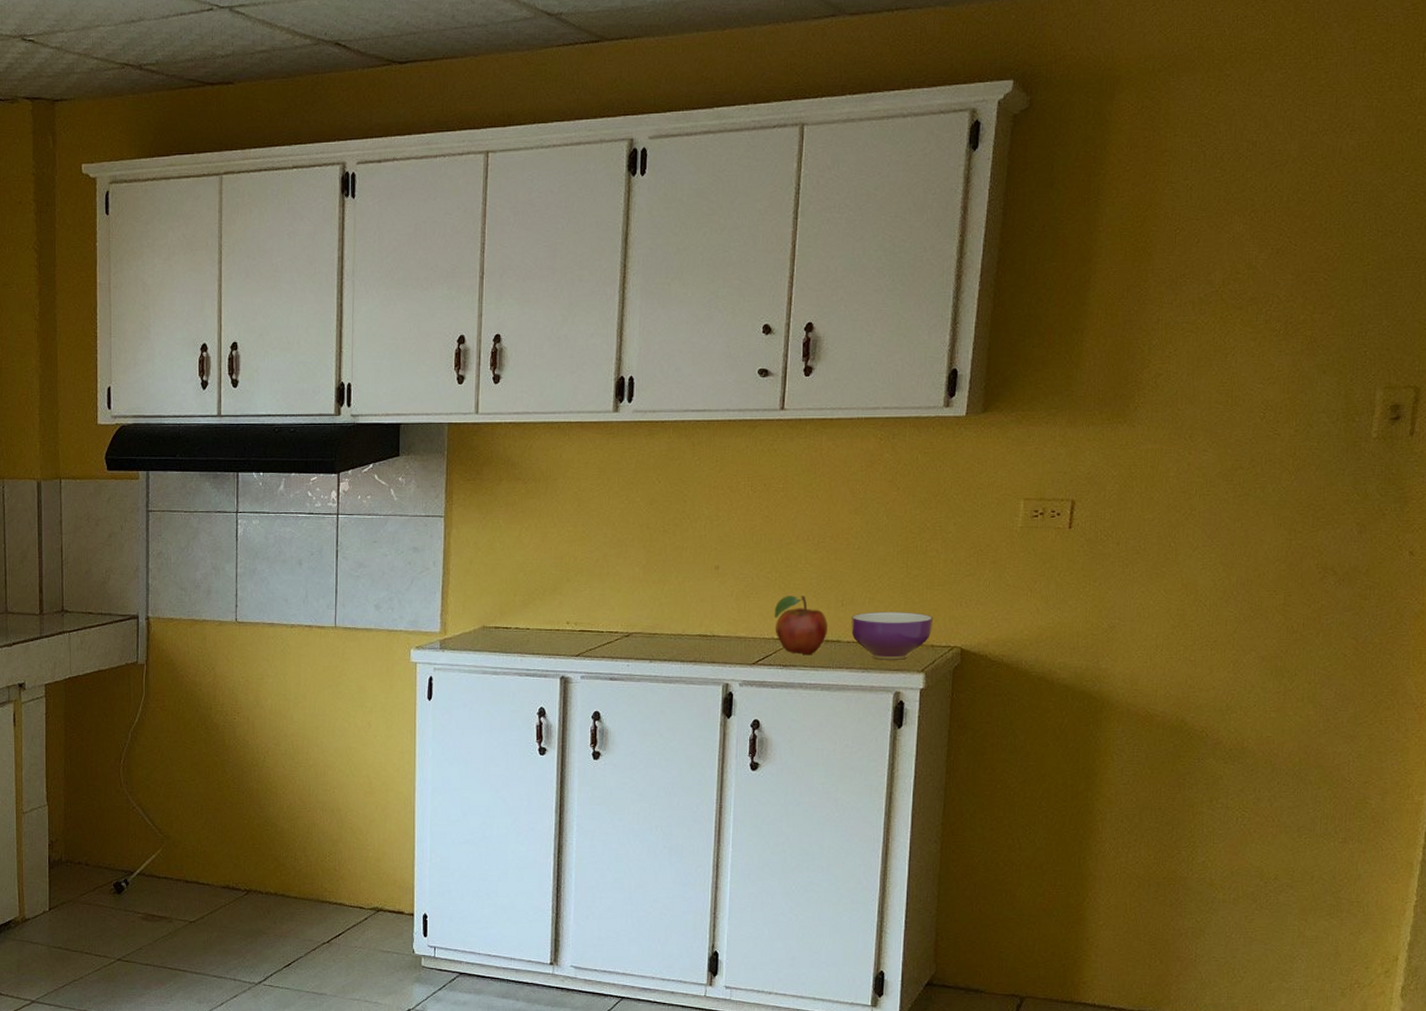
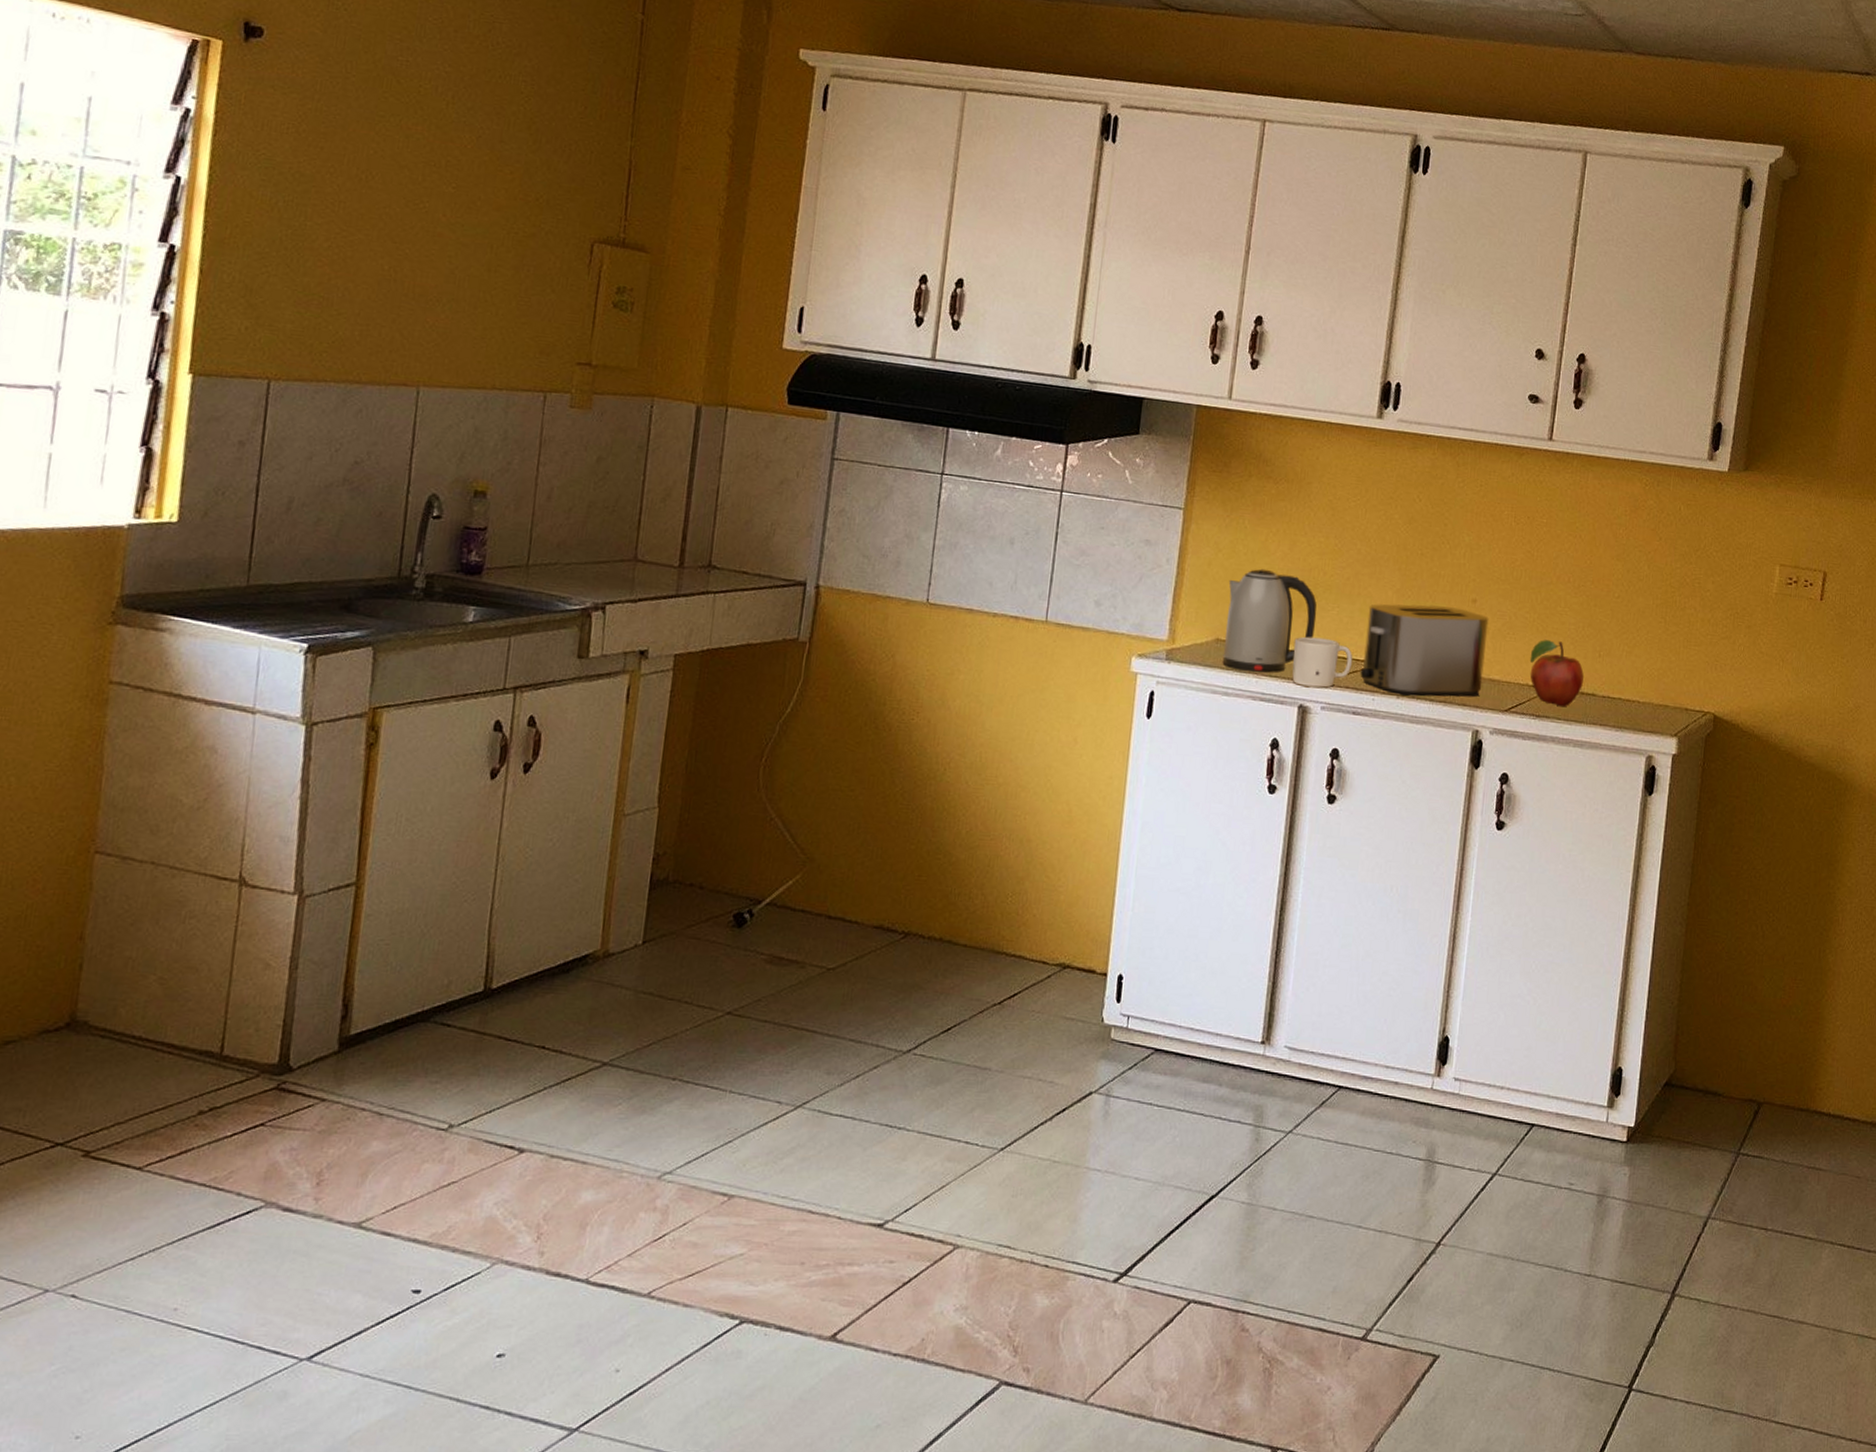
kettle: none [489,561,571,653] -> present [1222,568,1317,674]
mug: none [552,616,607,661] -> present [1292,636,1353,689]
toaster: none [614,576,732,660] -> present [1360,604,1489,697]
bowl: present [851,612,934,660] -> none [1607,666,1689,721]

